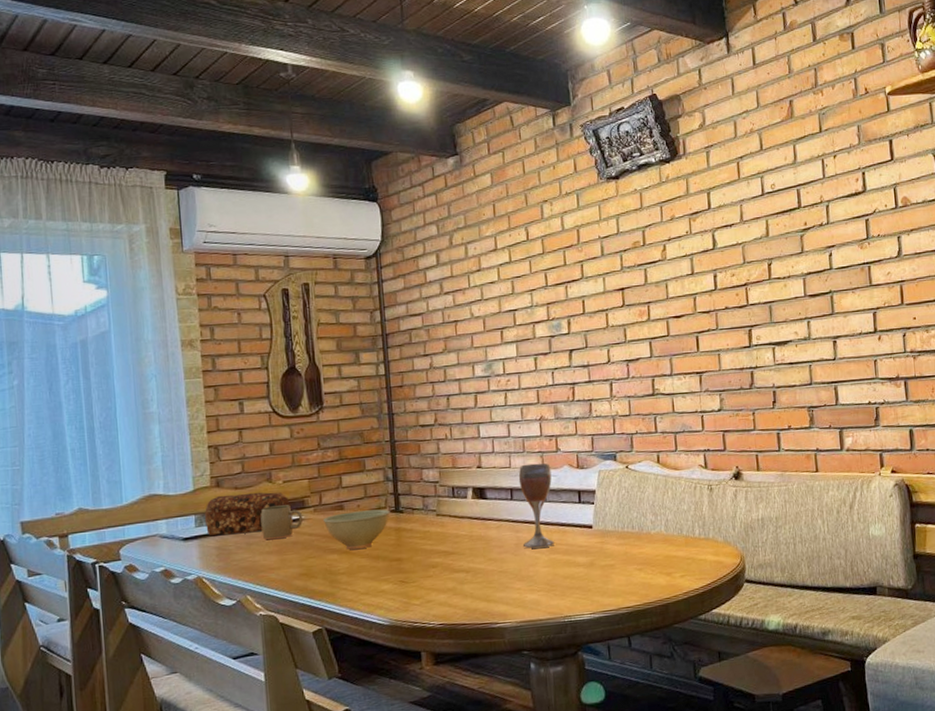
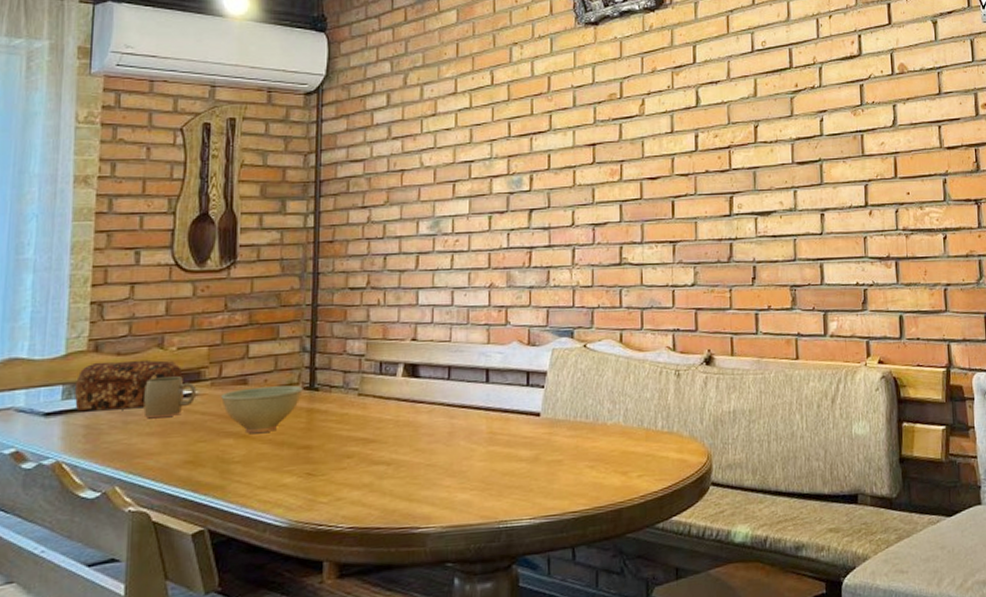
cup: present [518,463,554,549] -> none [457,337,497,438]

